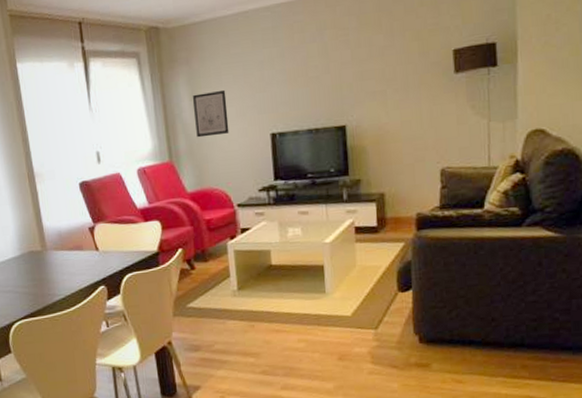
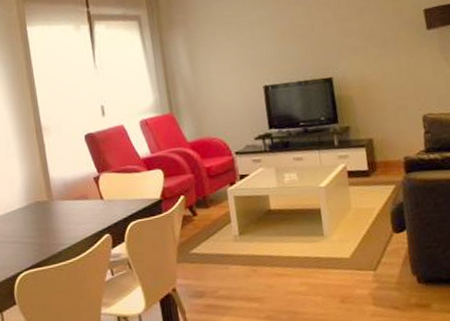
wall art: present [193,89,230,138] -> none [190,47,225,91]

